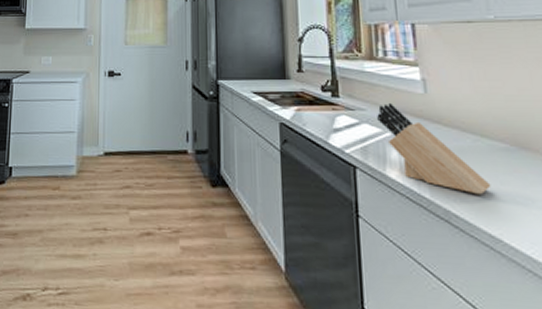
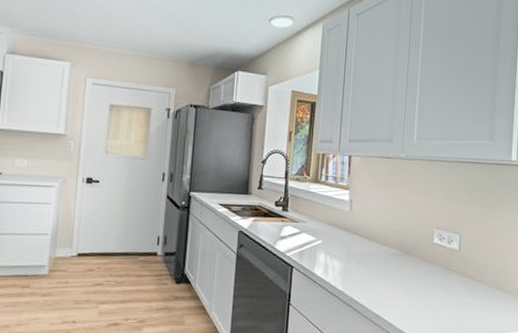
knife block: present [377,102,491,195] -> none [314,217,383,287]

